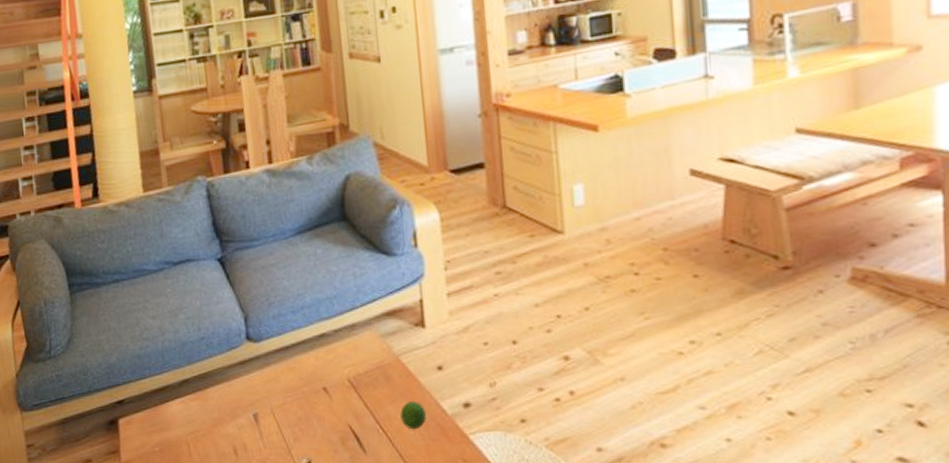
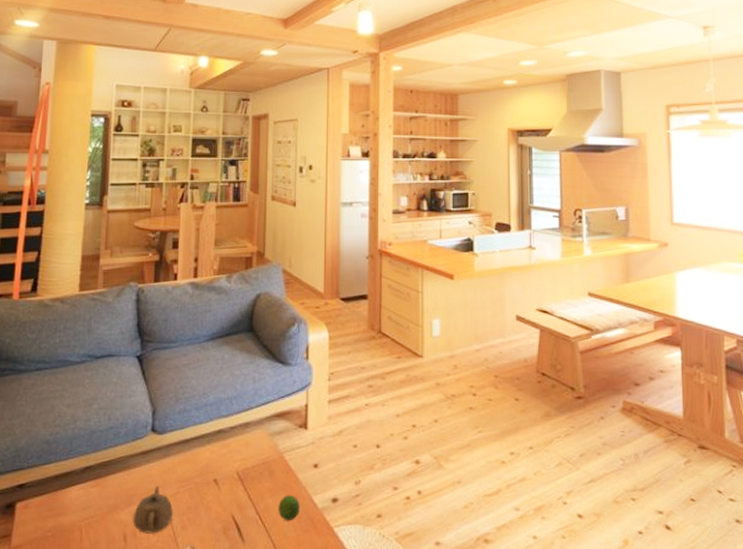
teapot: none [240,397,283,446] -> present [132,486,173,534]

